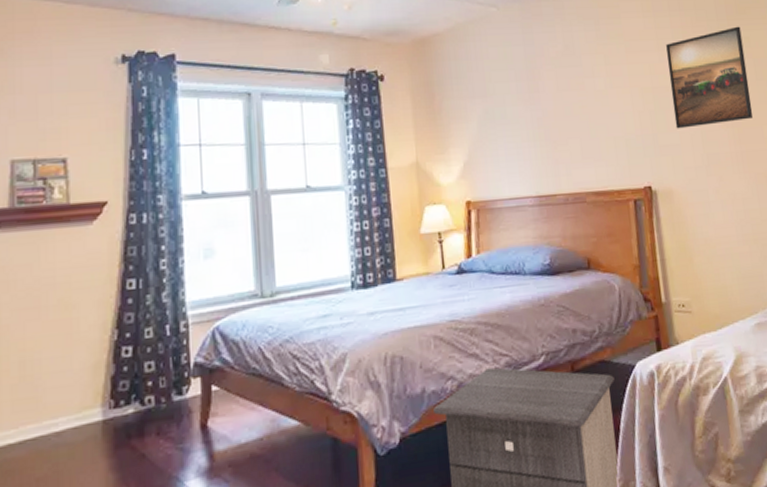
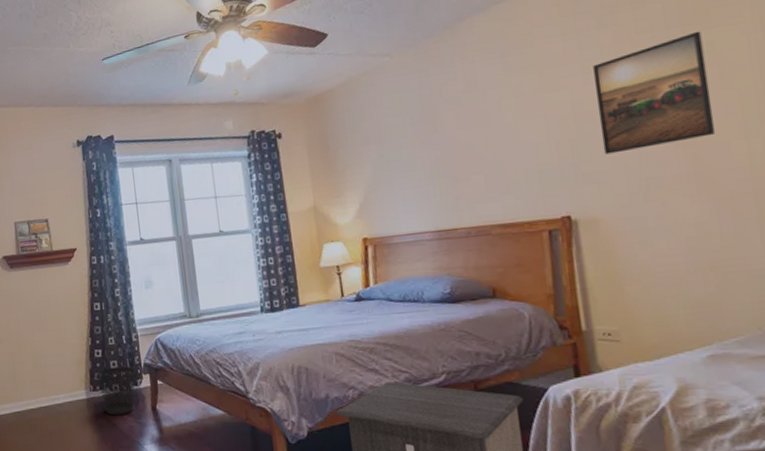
wastebasket: none [122,368,180,442] -> present [96,366,135,416]

